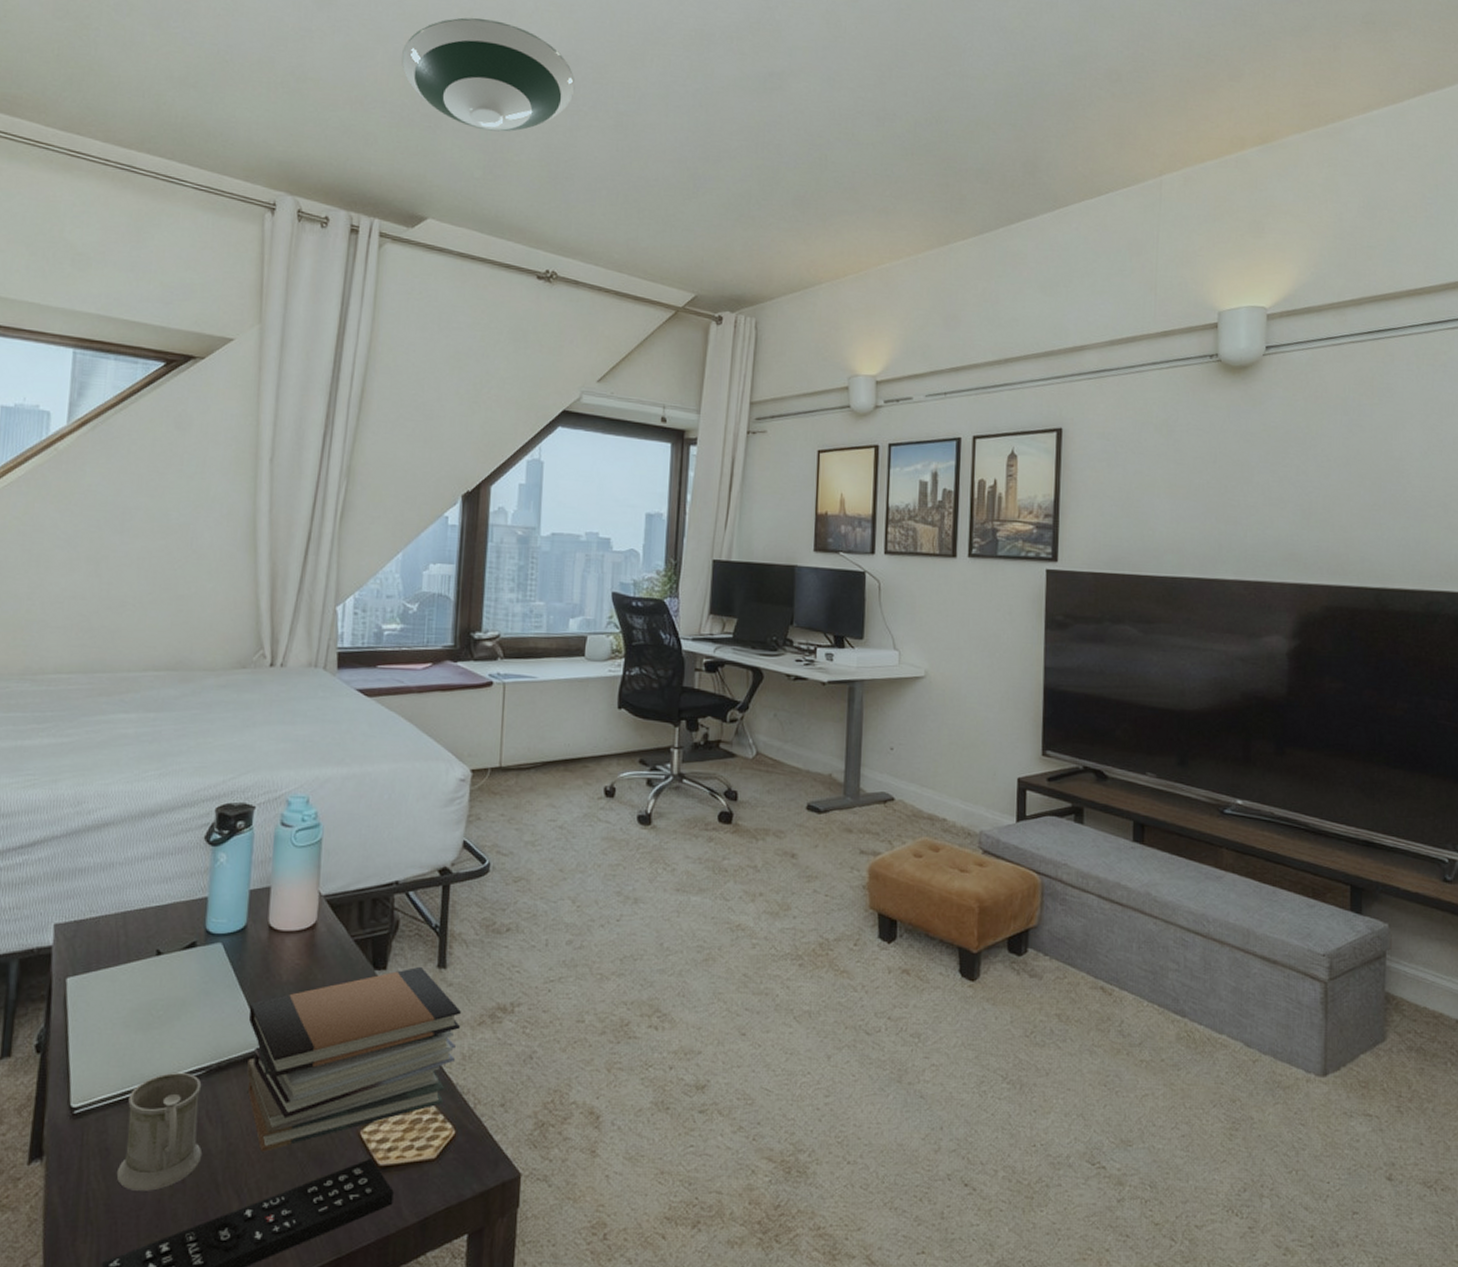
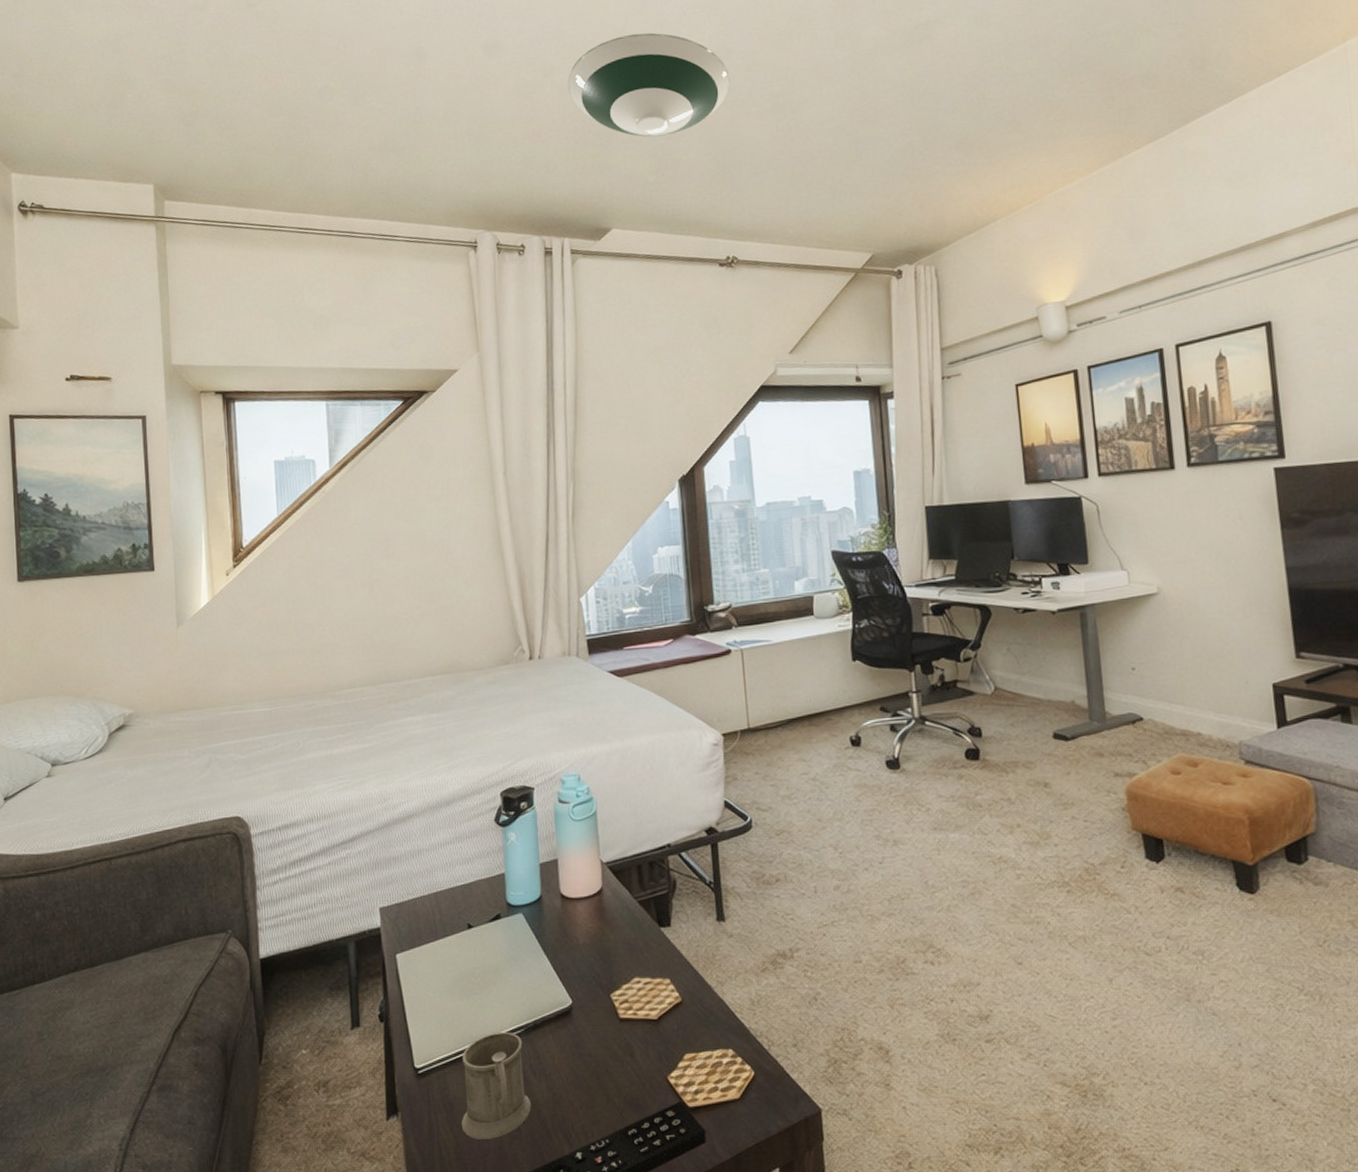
book stack: present [247,966,461,1152] -> none [553,921,745,1100]

